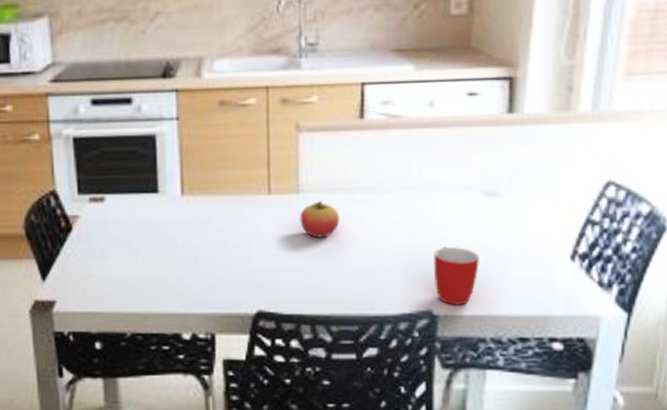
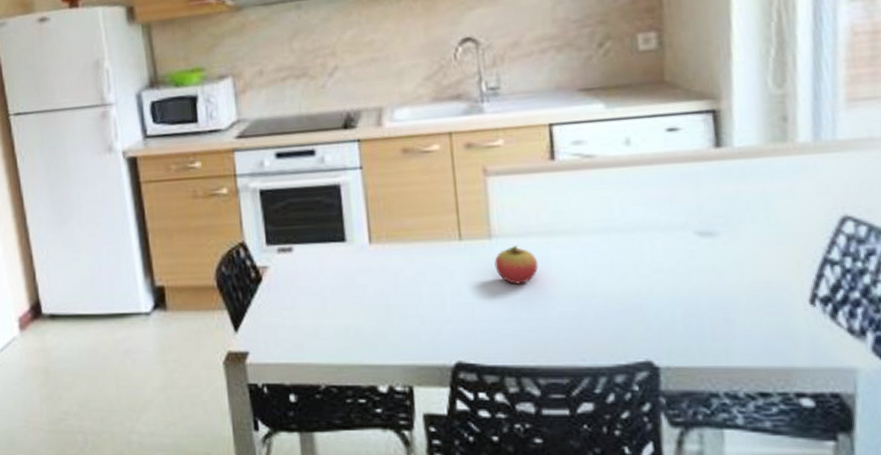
mug: present [433,246,479,305] -> none [646,291,701,356]

